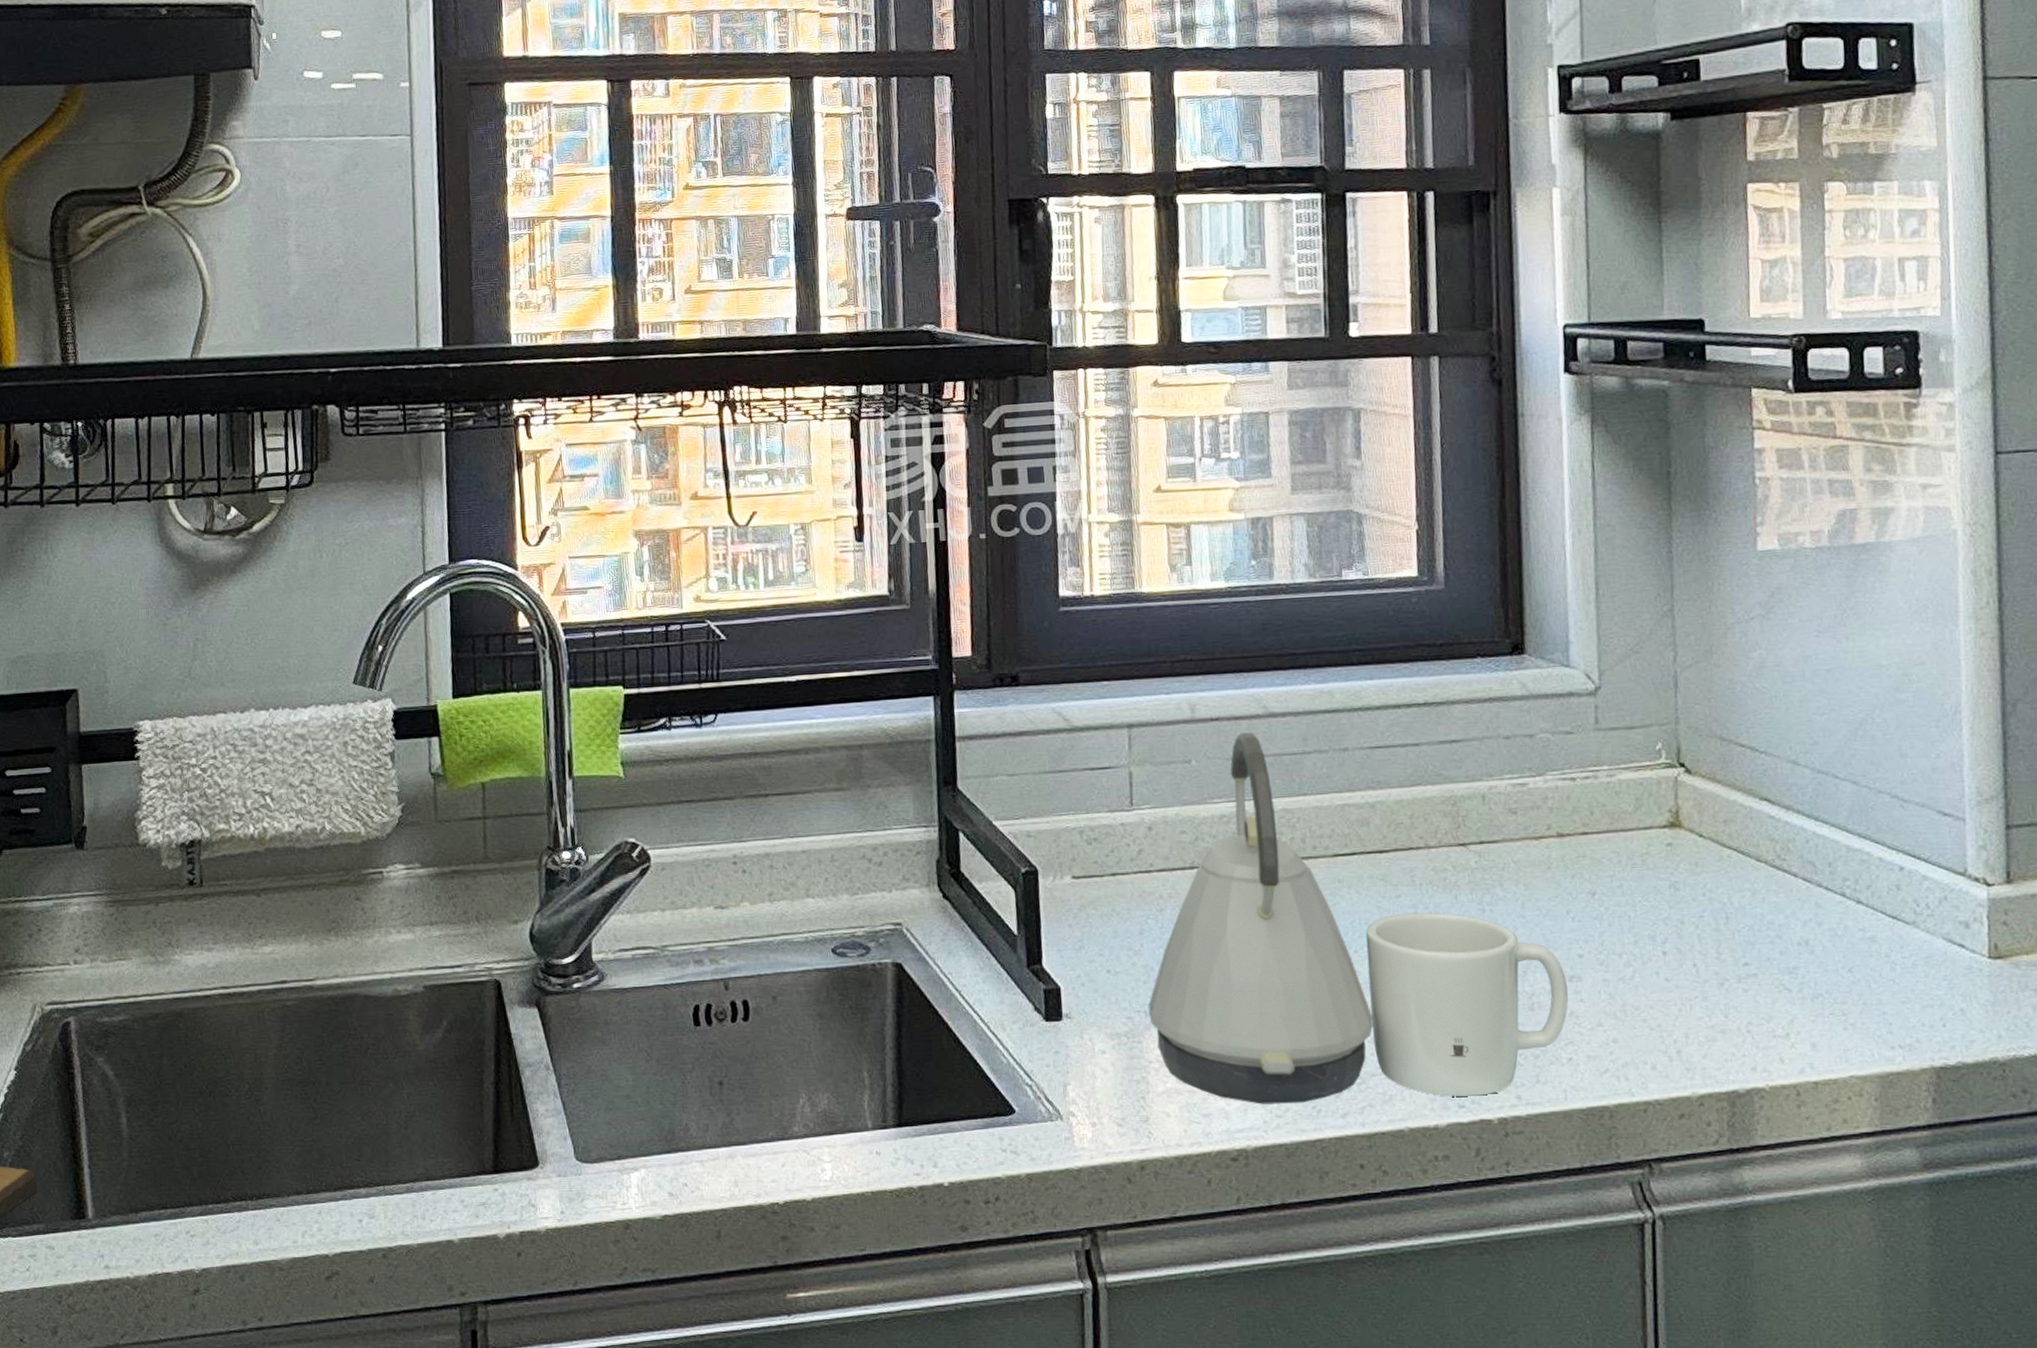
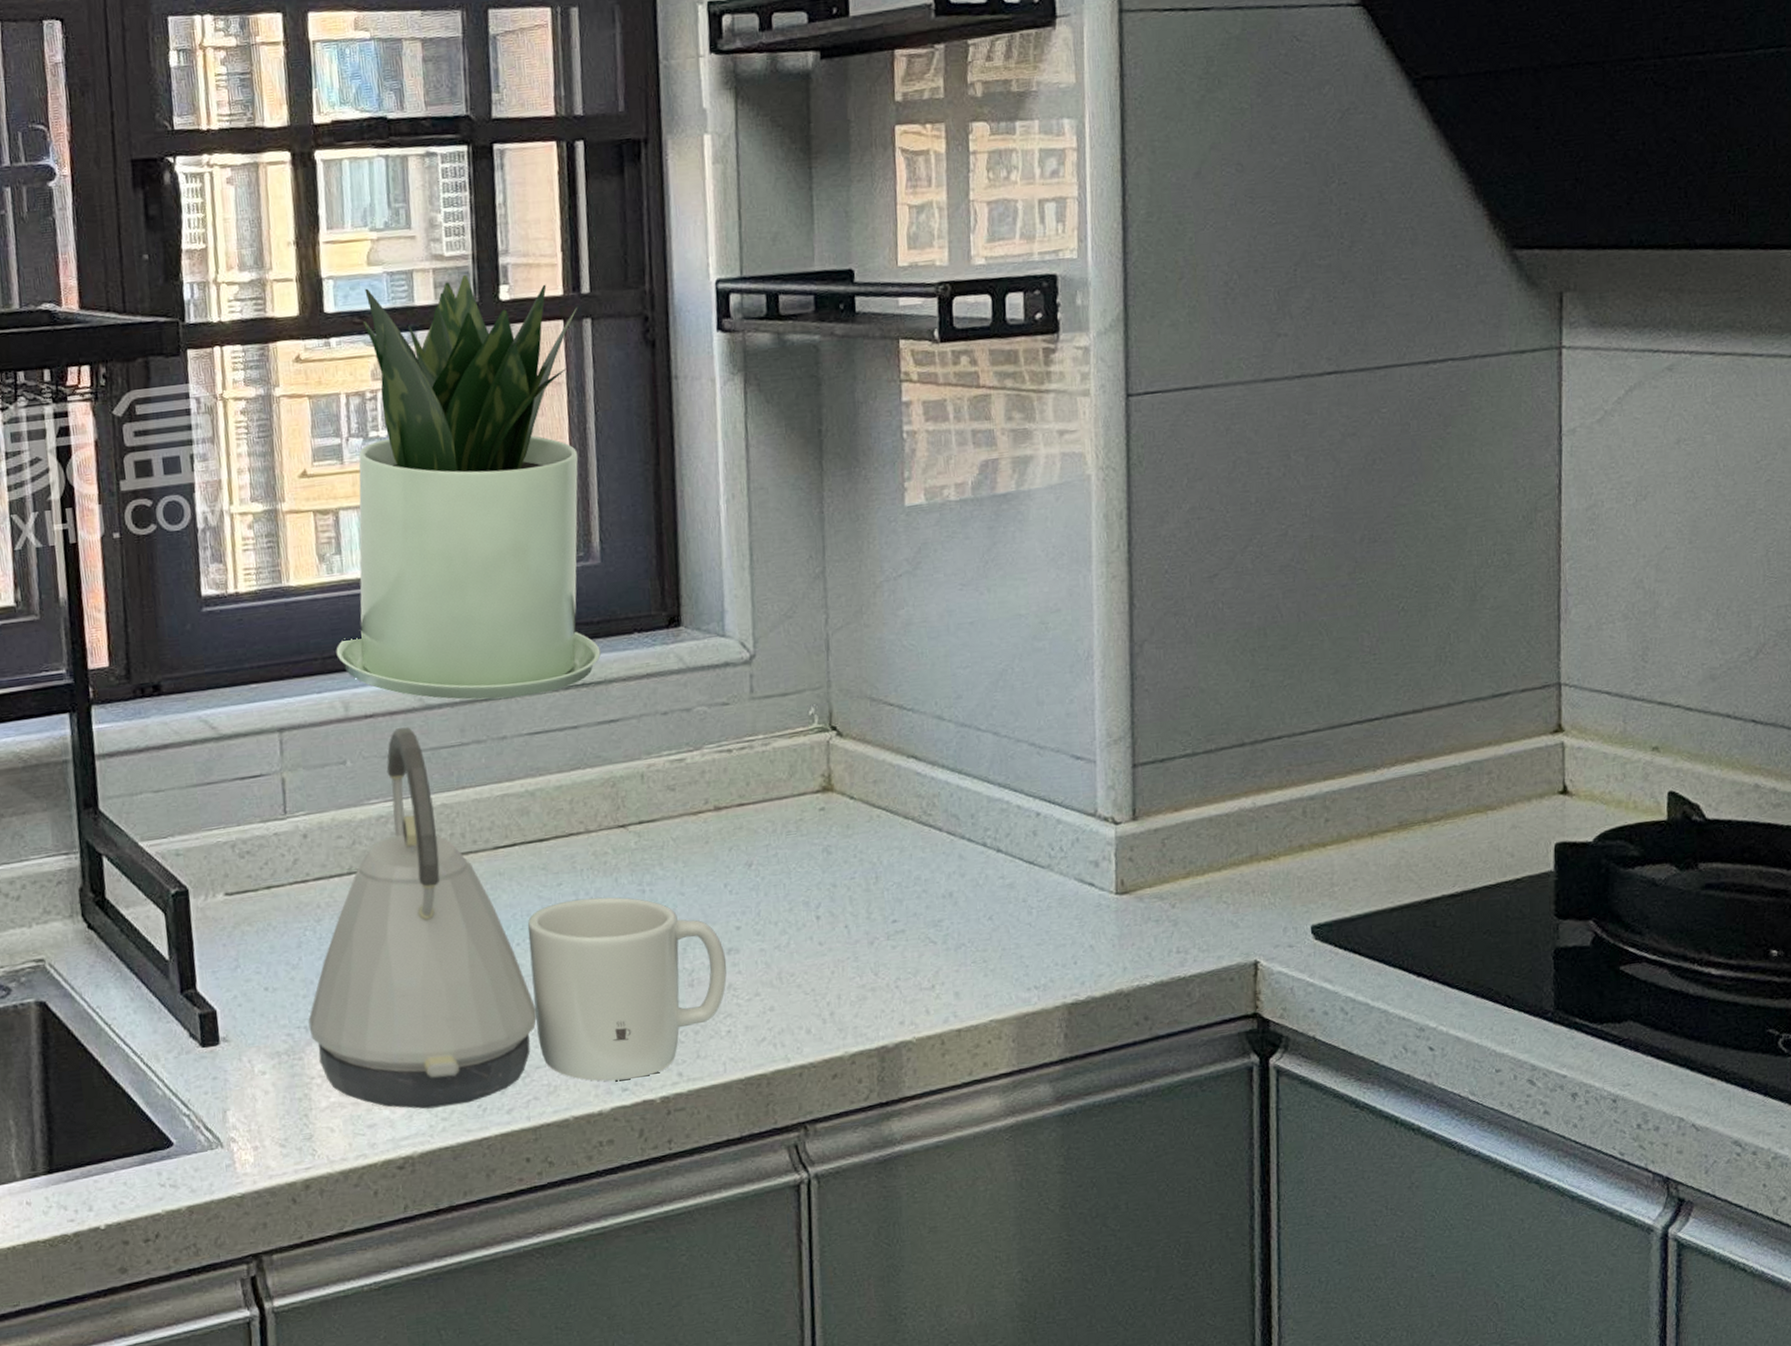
planter: none [1184,311,1443,712] -> present [336,274,601,700]

